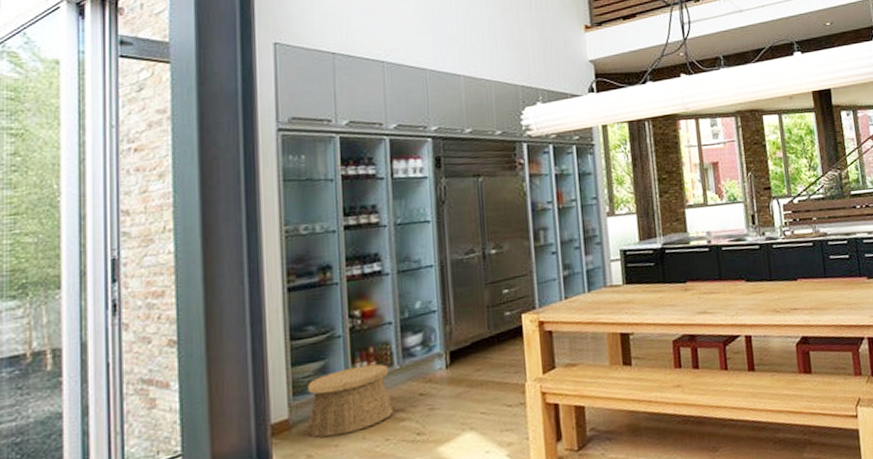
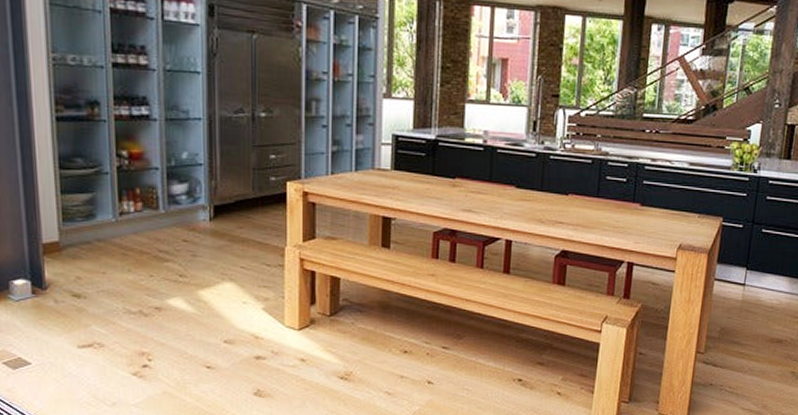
basket: present [308,363,393,438] -> none [77,204,157,264]

